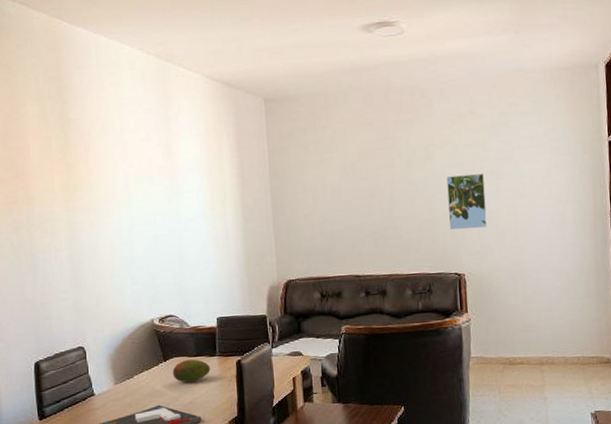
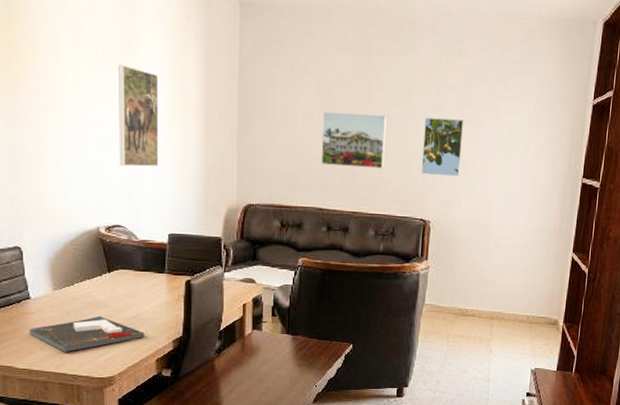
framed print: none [161,169,203,260] -> present [118,65,159,167]
fruit: present [172,359,211,383] -> none [116,274,158,297]
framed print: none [350,179,413,234] -> present [321,112,386,169]

